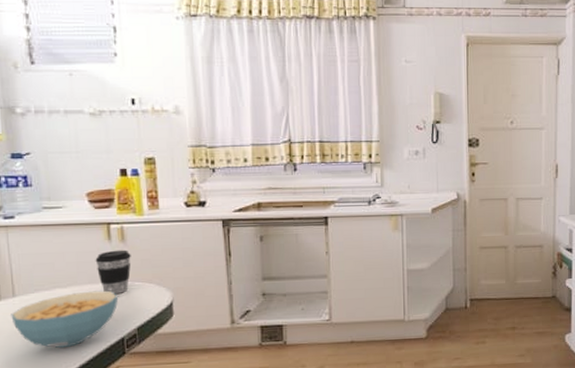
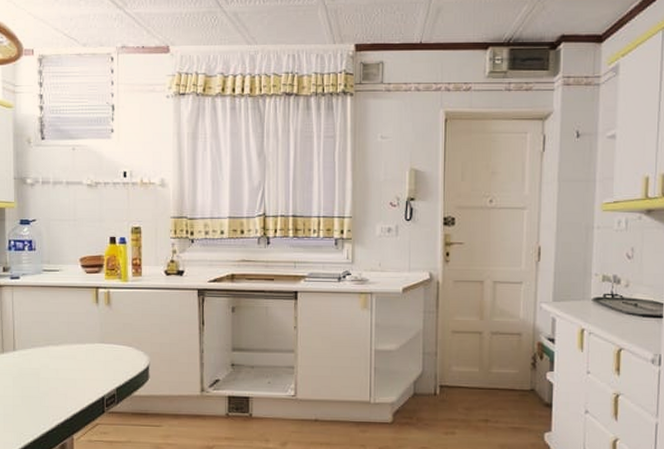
cereal bowl: present [11,290,119,349] -> none [11,350,102,402]
coffee cup: present [95,250,131,295] -> none [84,313,115,355]

